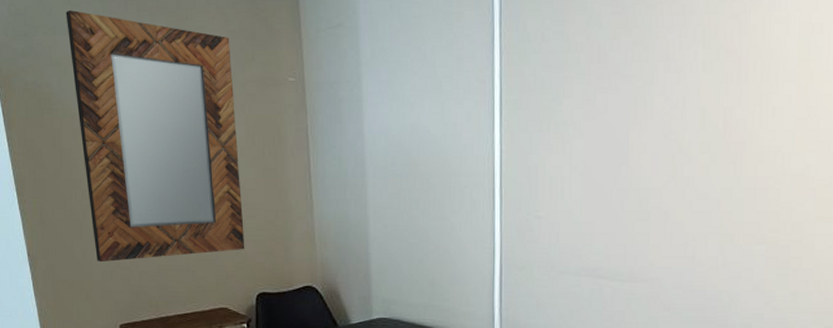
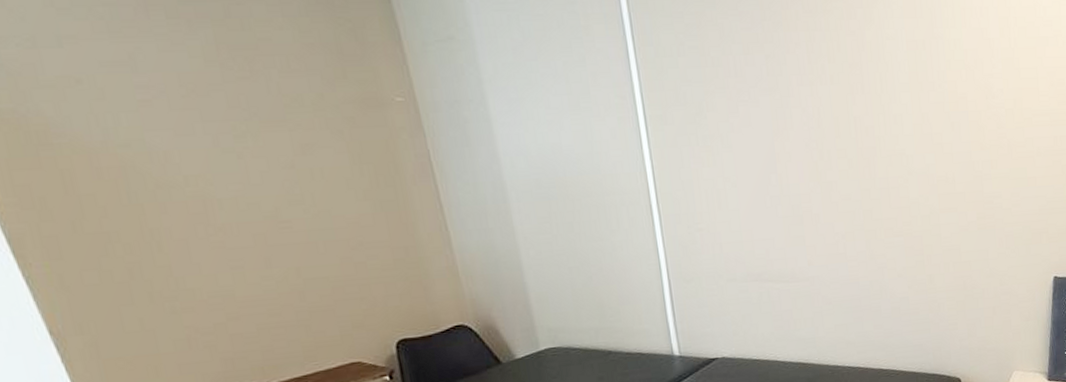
home mirror: present [66,10,245,262] -> none [49,16,372,330]

